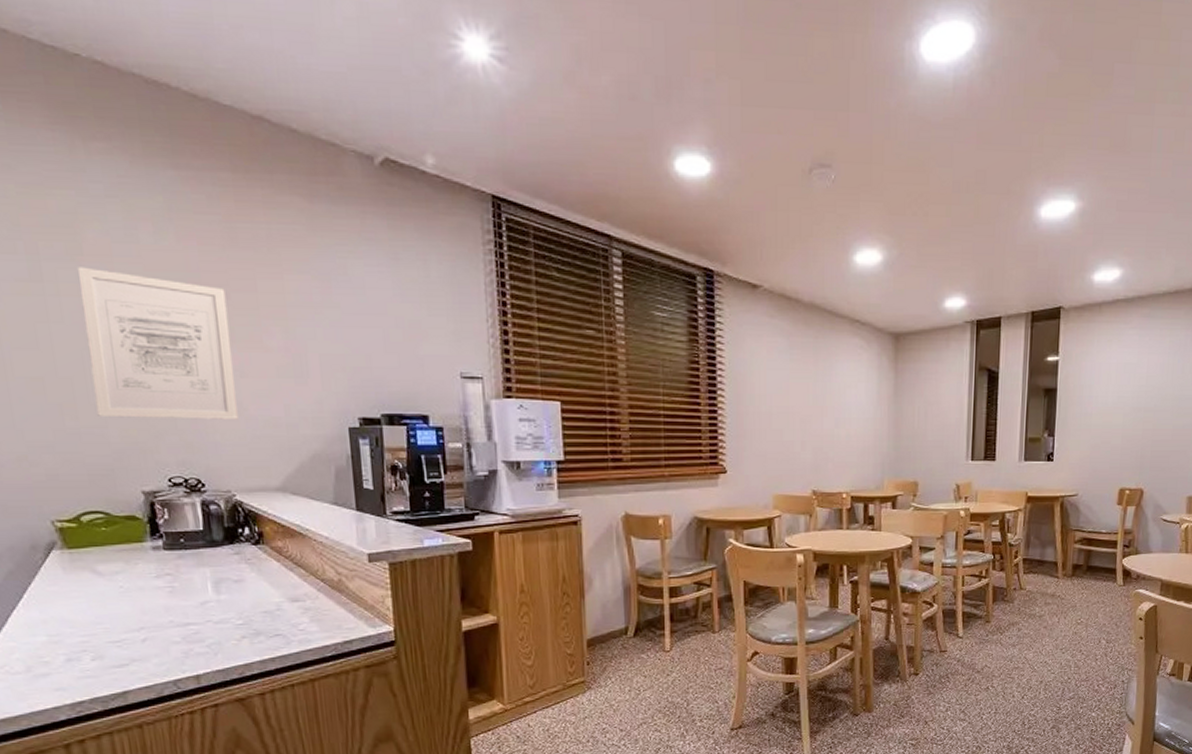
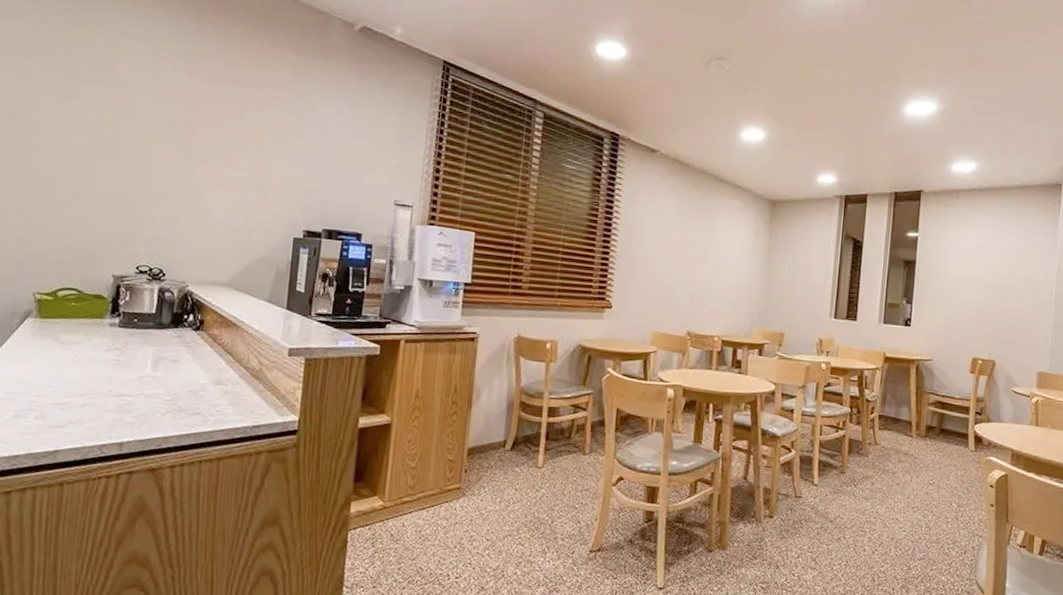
wall art: present [77,267,238,420] -> none [92,90,217,222]

